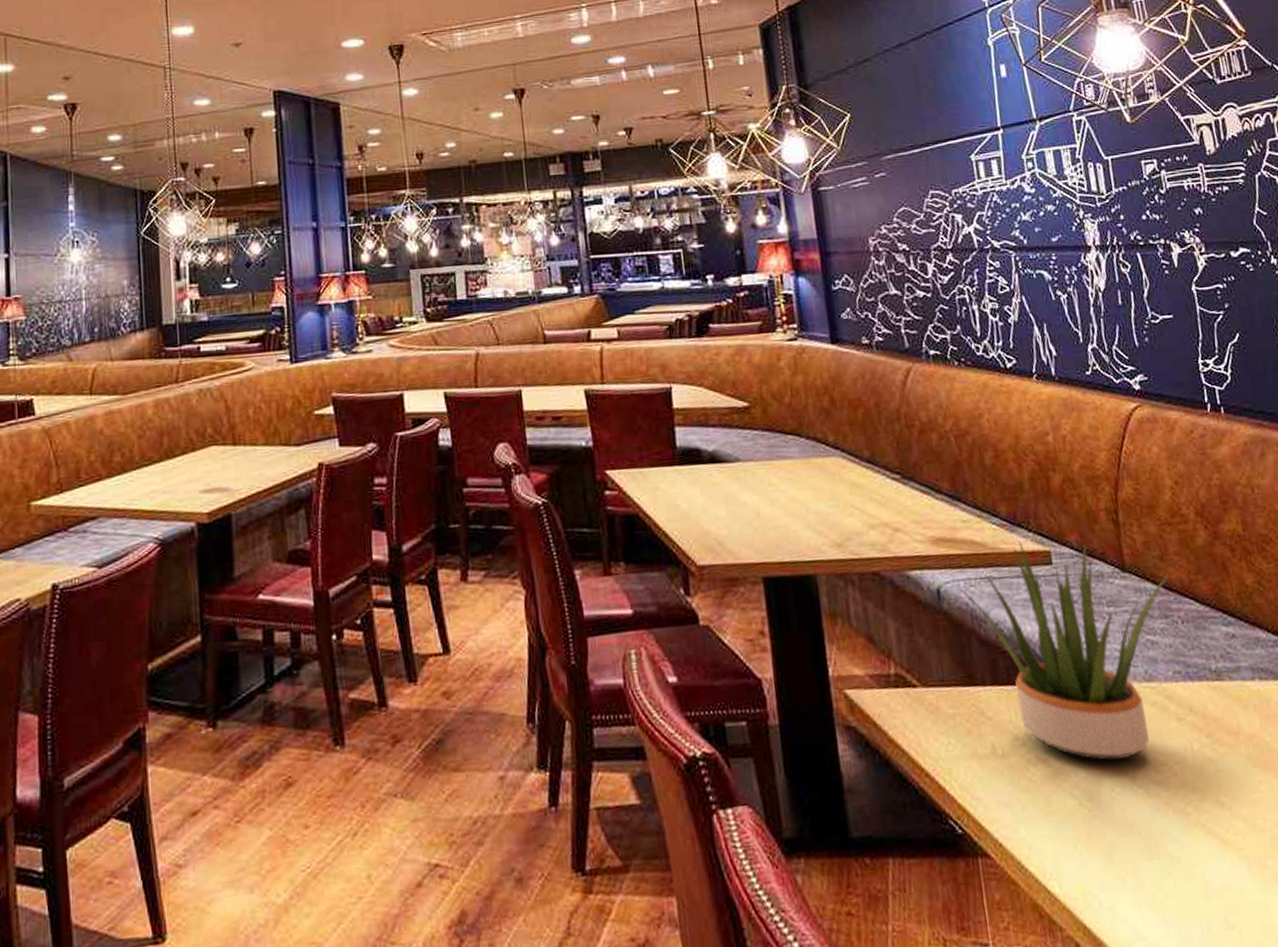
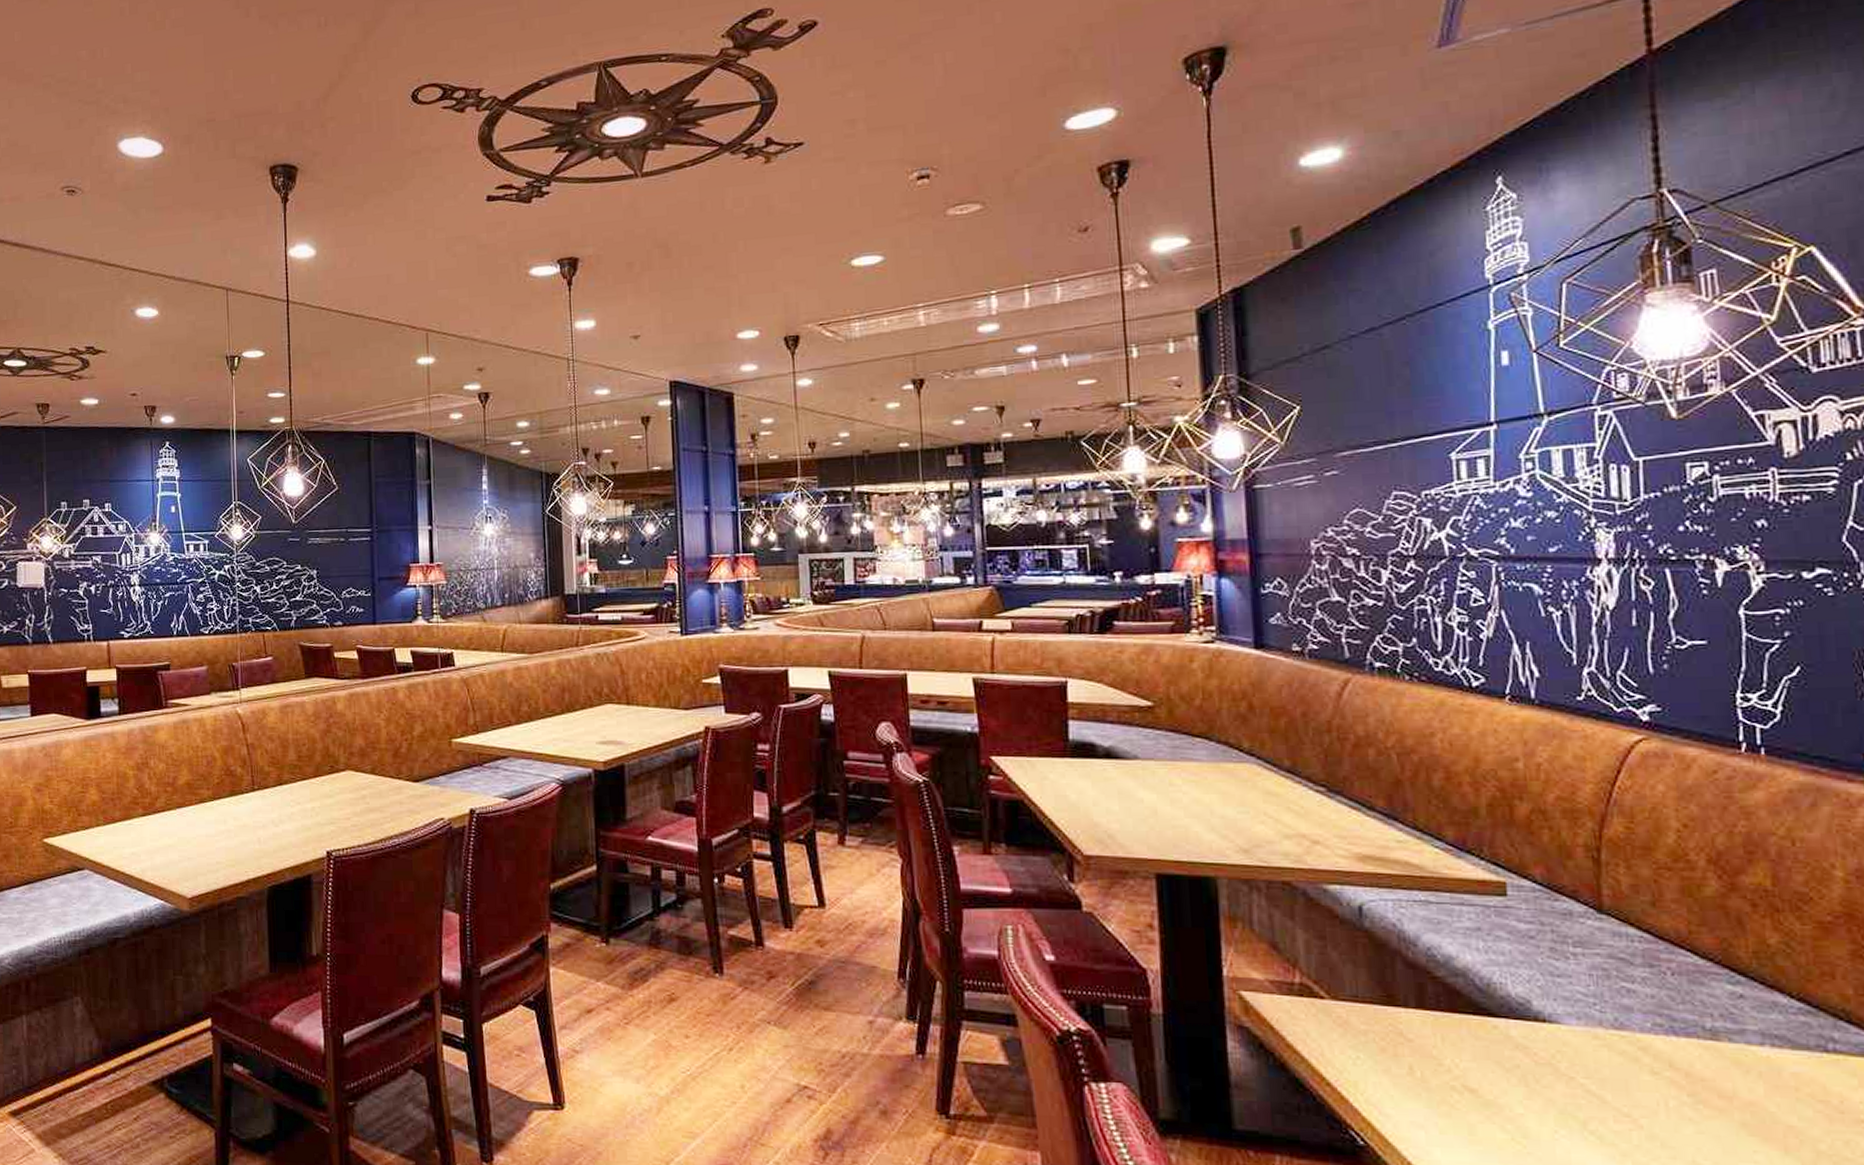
potted plant: present [951,541,1169,761] -> none [1377,868,1661,1103]

